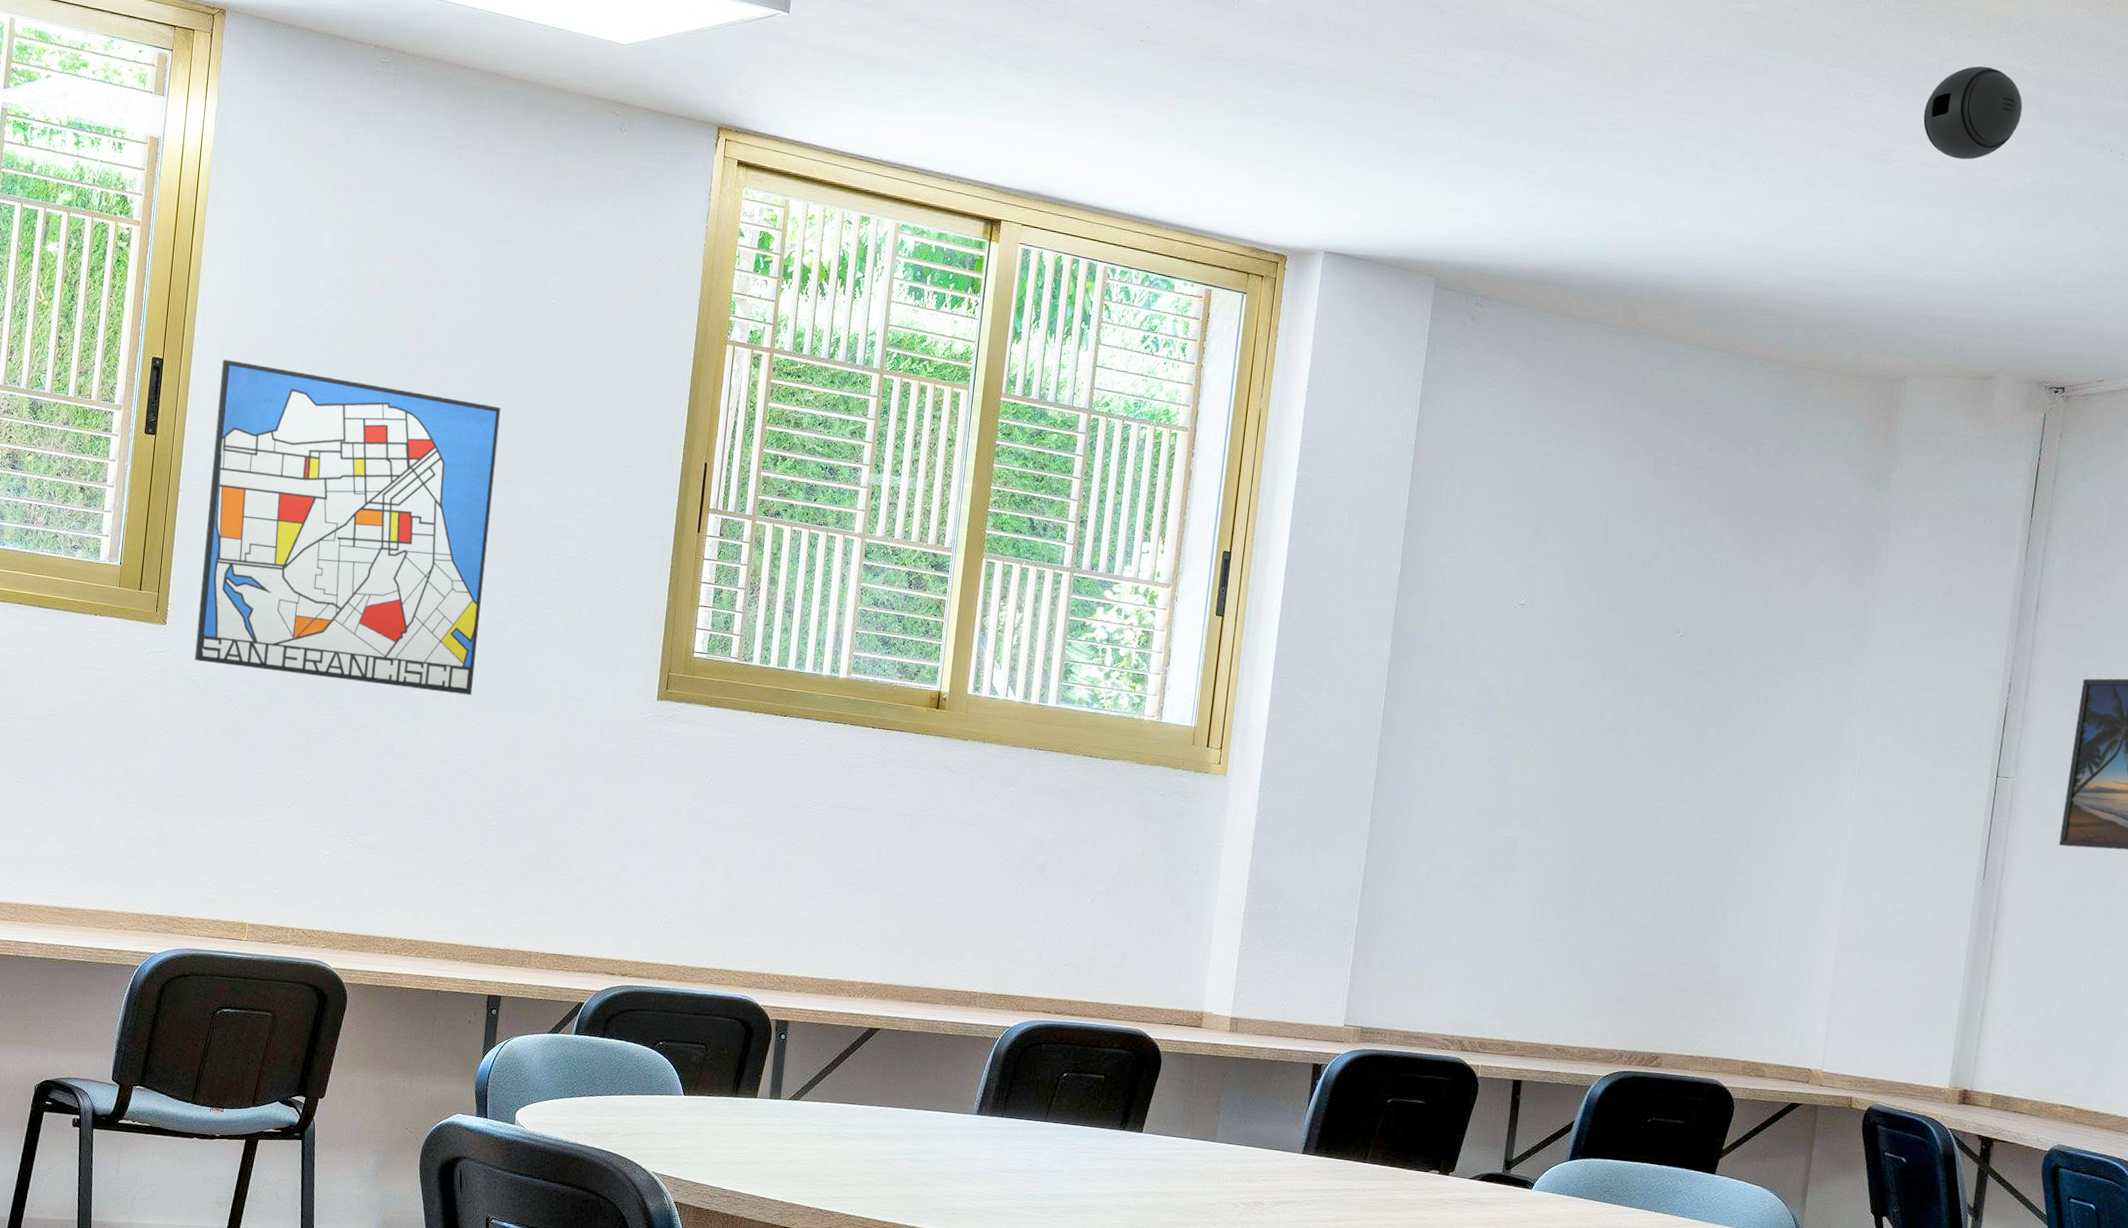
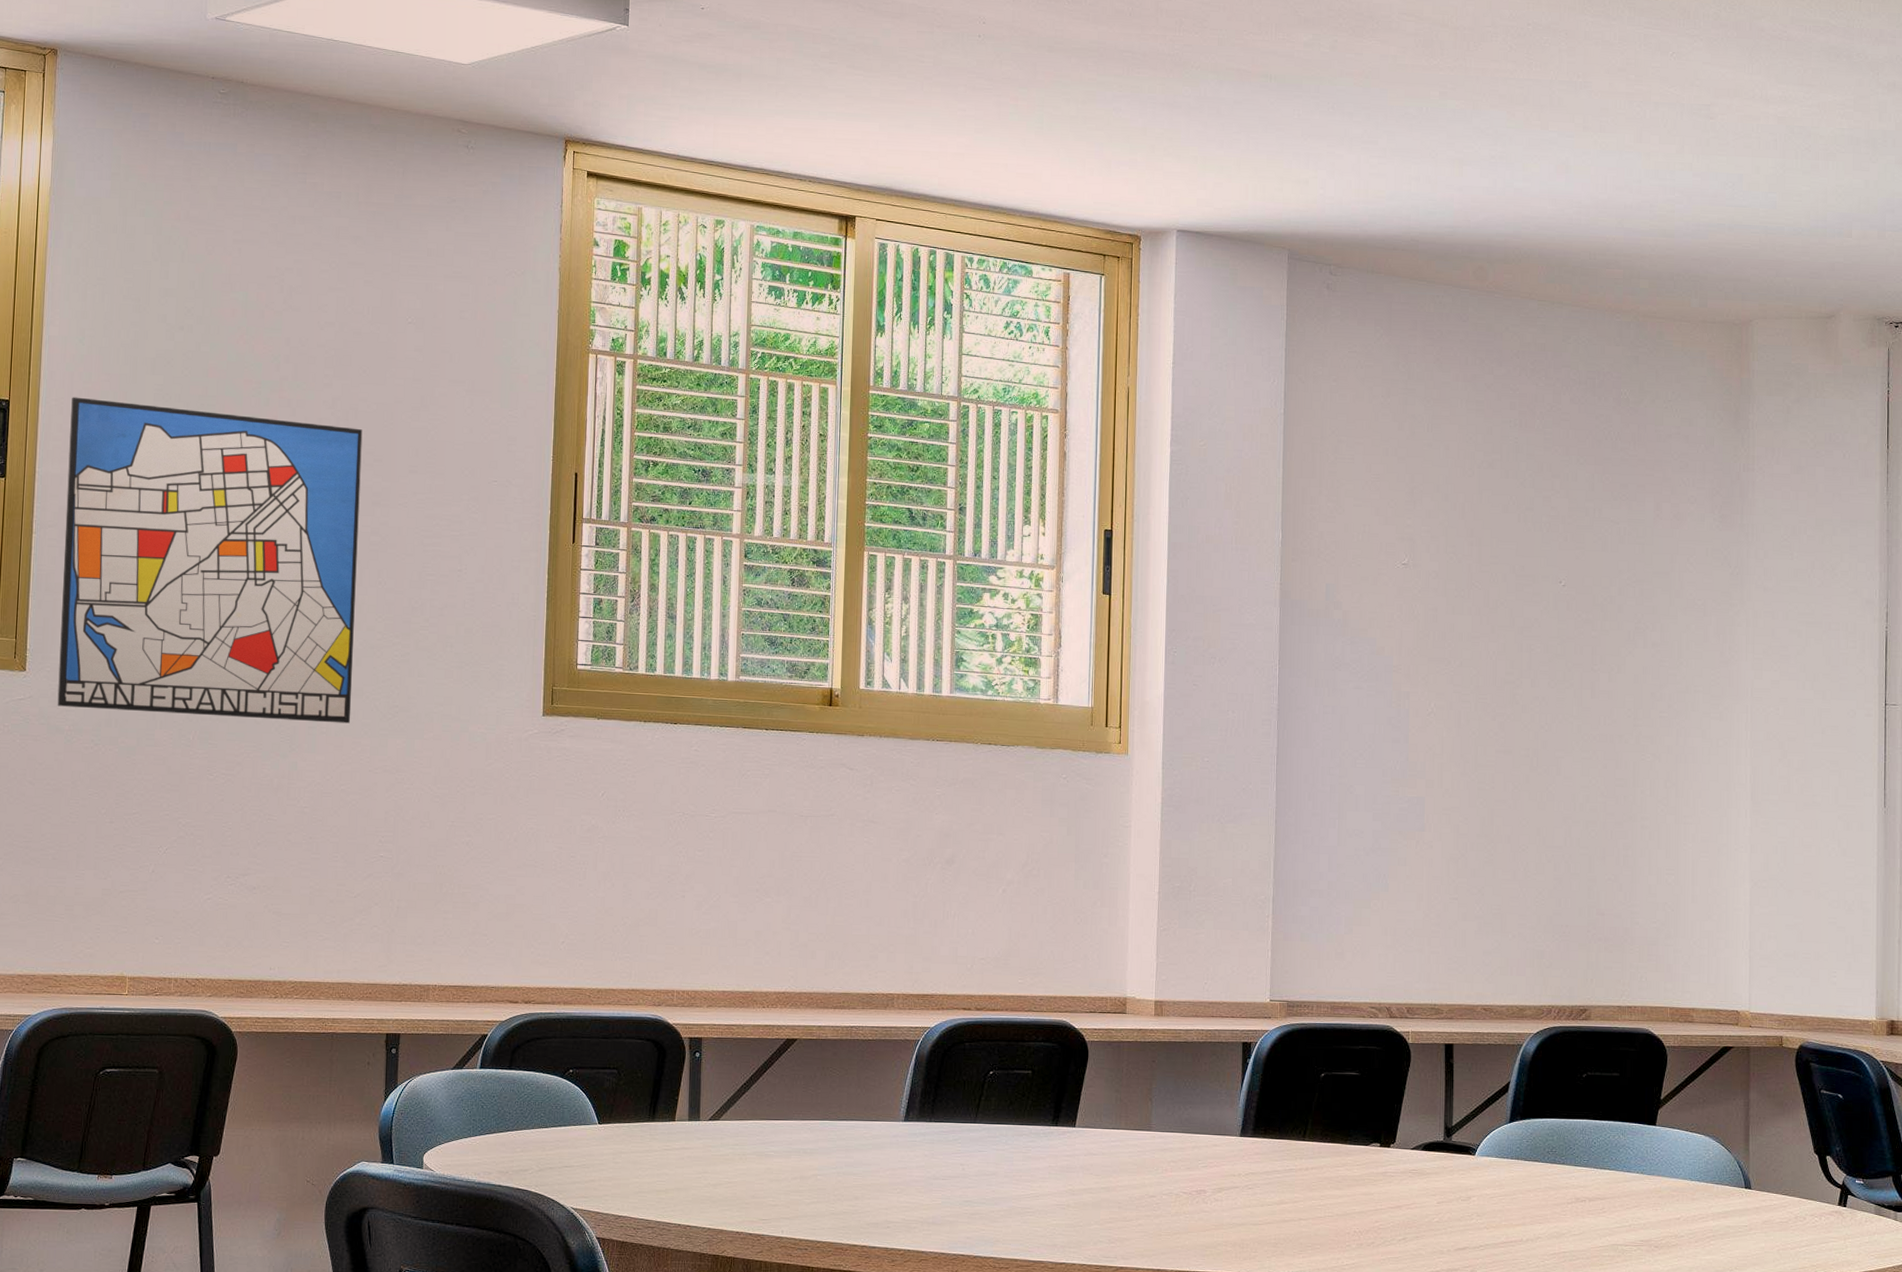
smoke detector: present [1923,66,2023,160] -> none [1739,21,1832,110]

